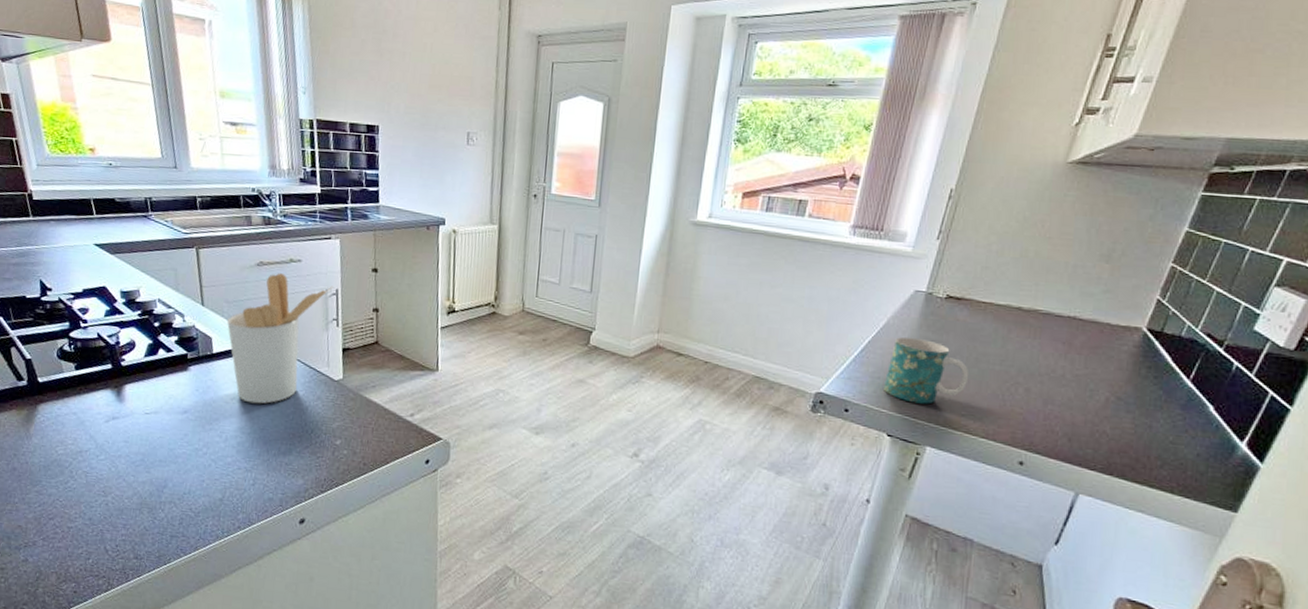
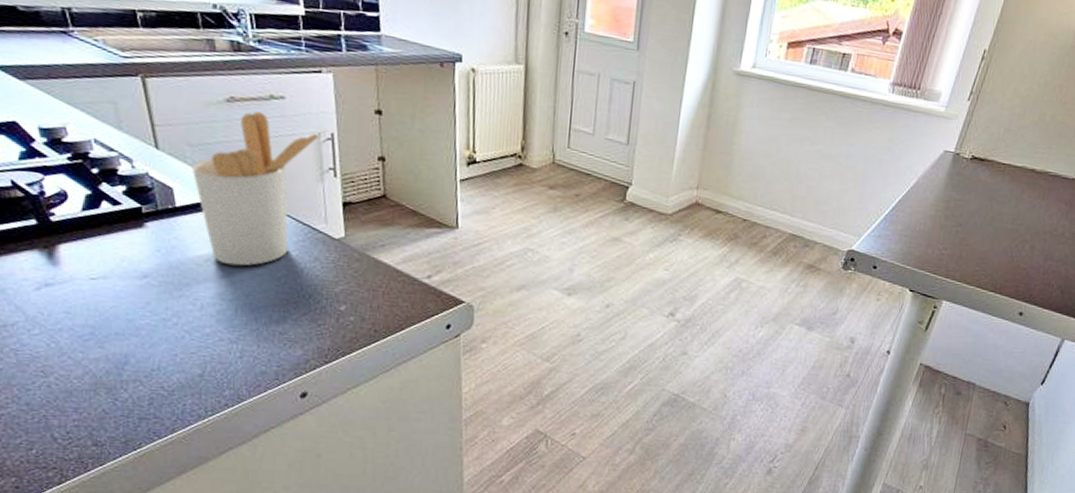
mug: present [884,337,969,405] -> none [909,196,985,261]

